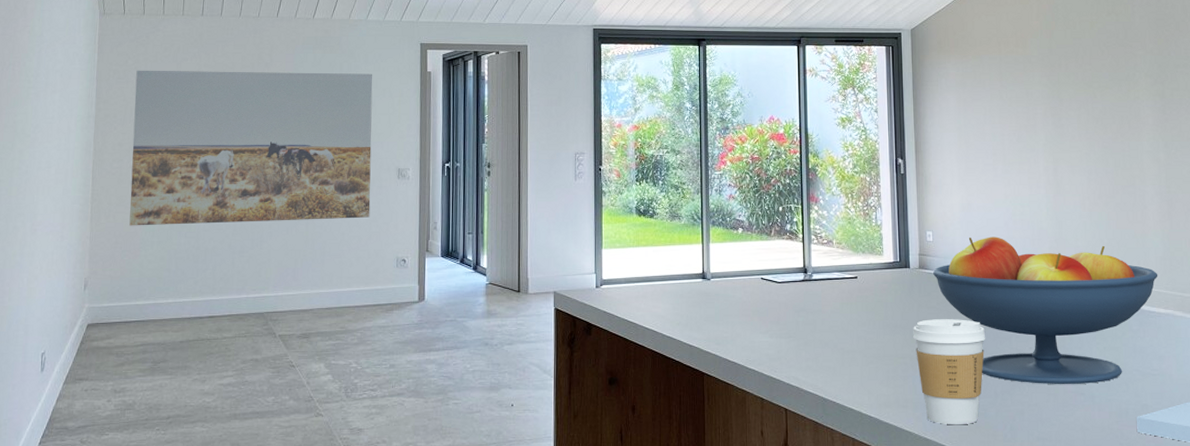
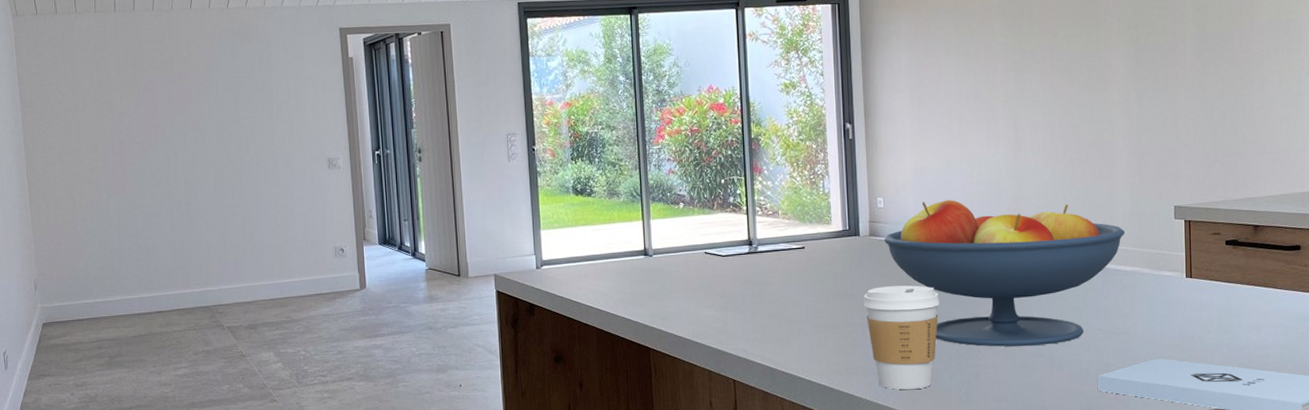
wall art: present [129,70,373,226] -> none [56,62,304,228]

